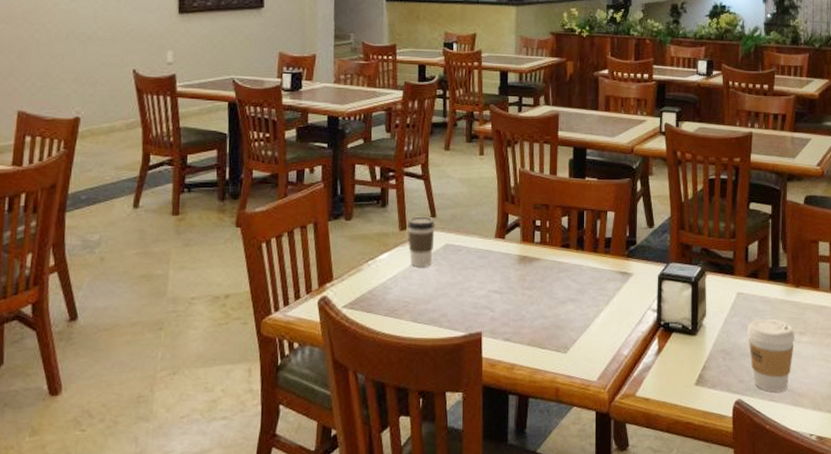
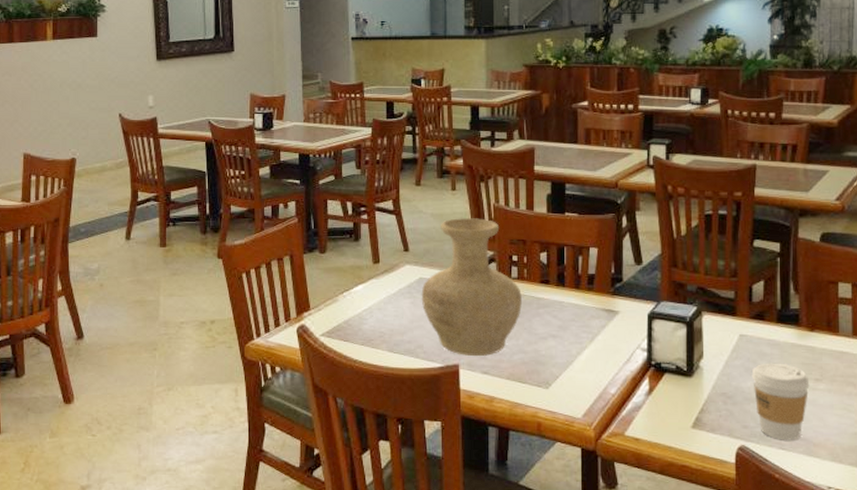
coffee cup: present [406,216,435,268] -> none [380,250,408,300]
vase: none [446,183,544,324] -> present [421,218,522,357]

